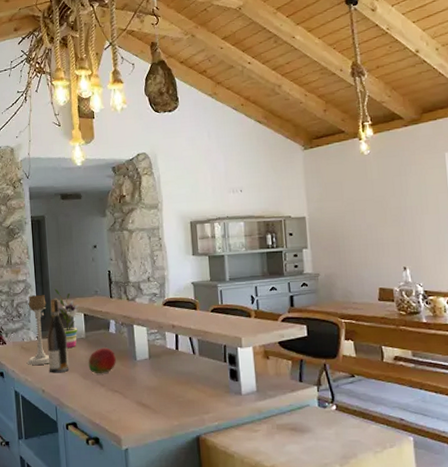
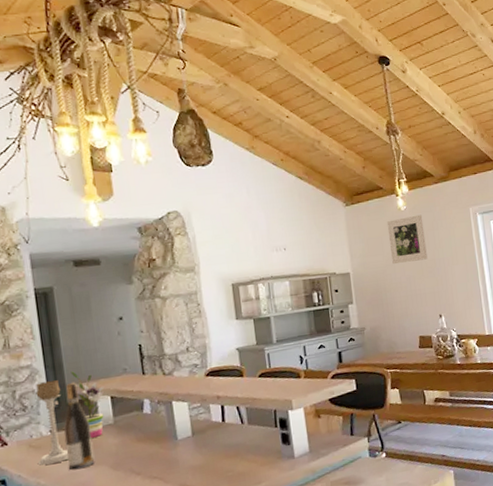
fruit: present [88,347,116,373] -> none [118,431,153,462]
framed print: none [347,159,392,210] -> present [386,214,428,264]

